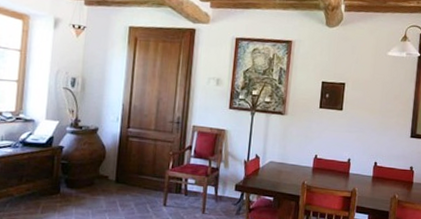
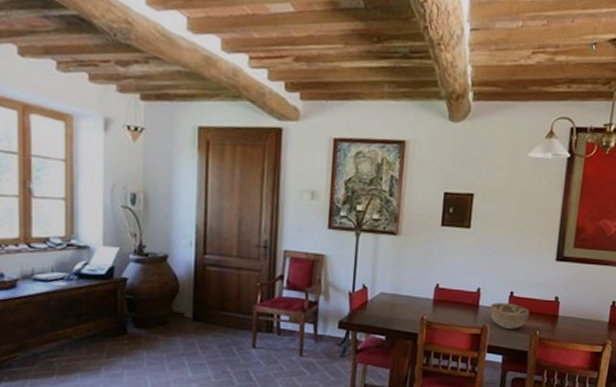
decorative bowl: none [357,171,390,193] -> present [488,303,529,329]

